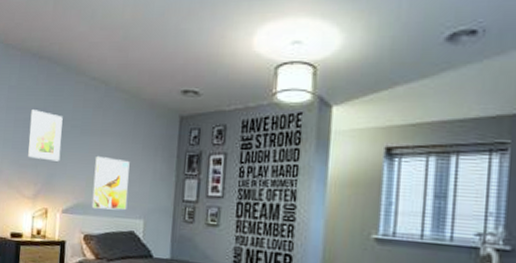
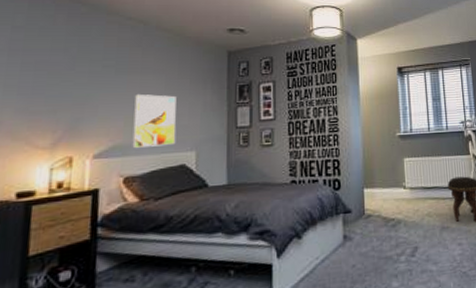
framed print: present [27,110,63,161] -> none [41,51,91,104]

